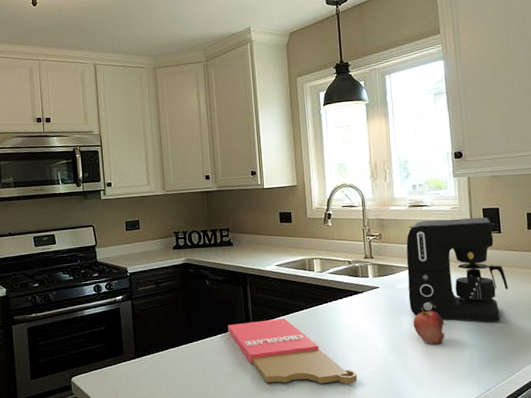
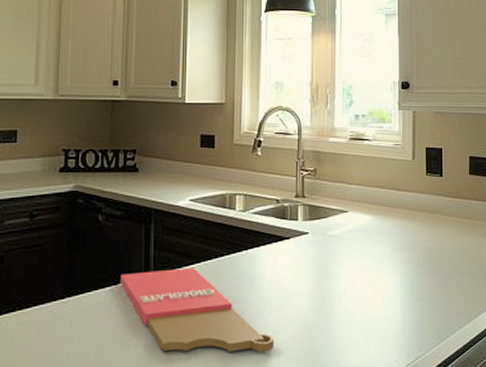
coffee maker: present [406,217,508,322] -> none [340,157,446,278]
fruit: present [413,307,445,345] -> none [343,259,377,304]

